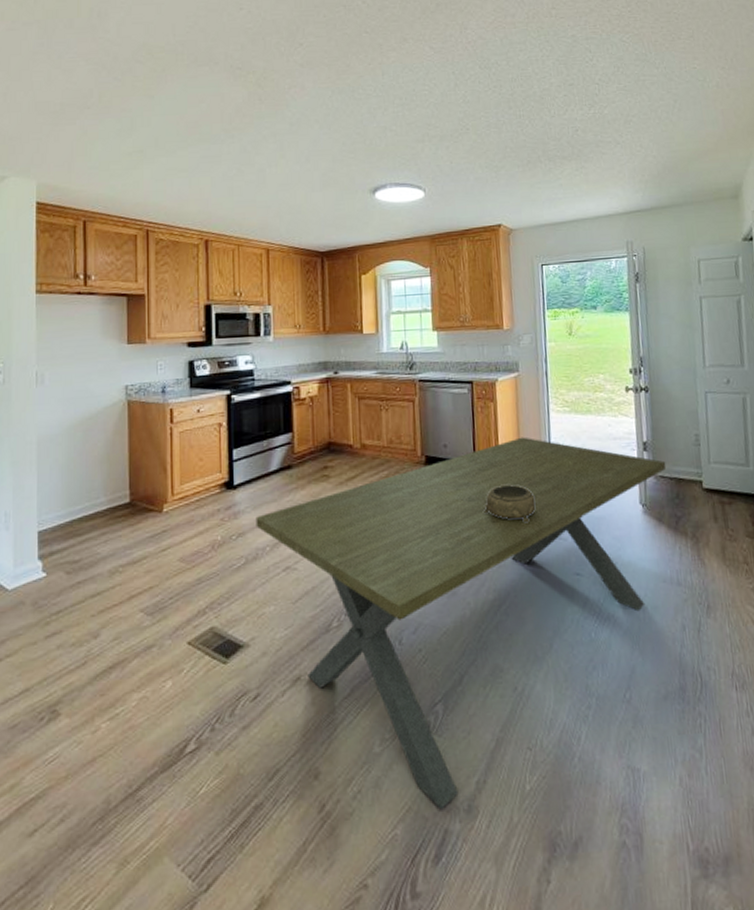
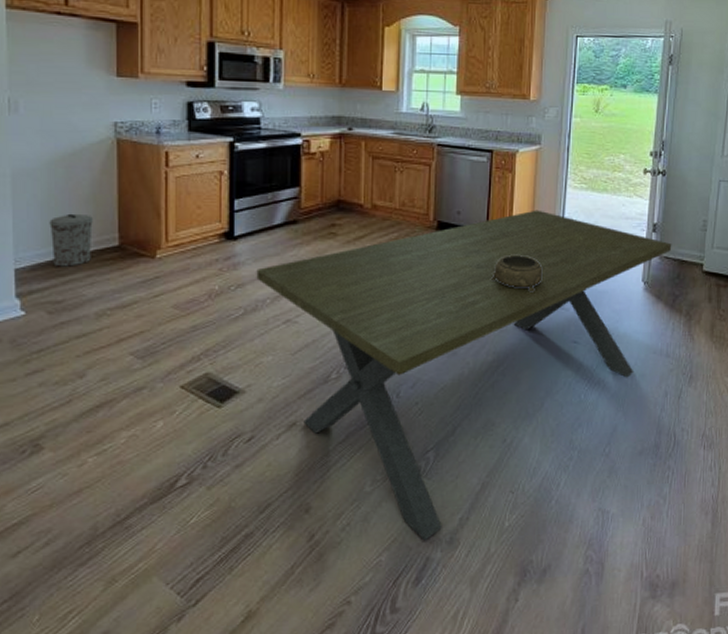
trash can: none [69,473,107,527] -> present [49,213,93,267]

